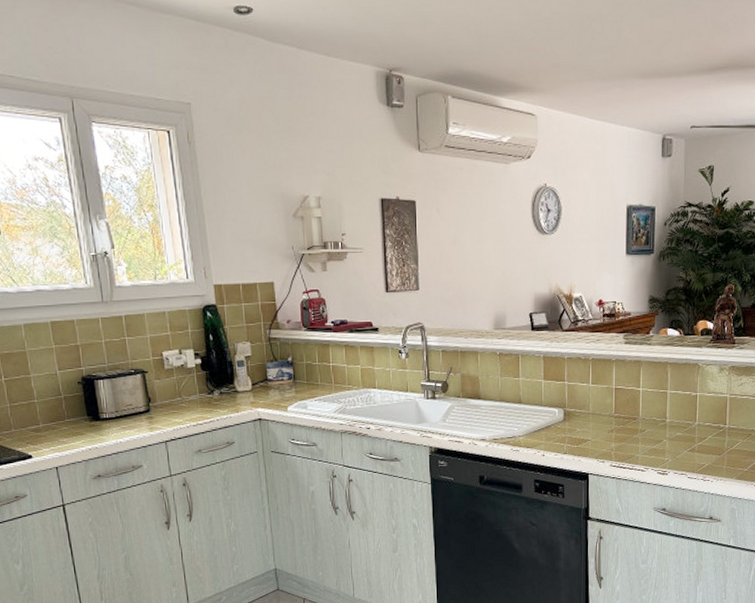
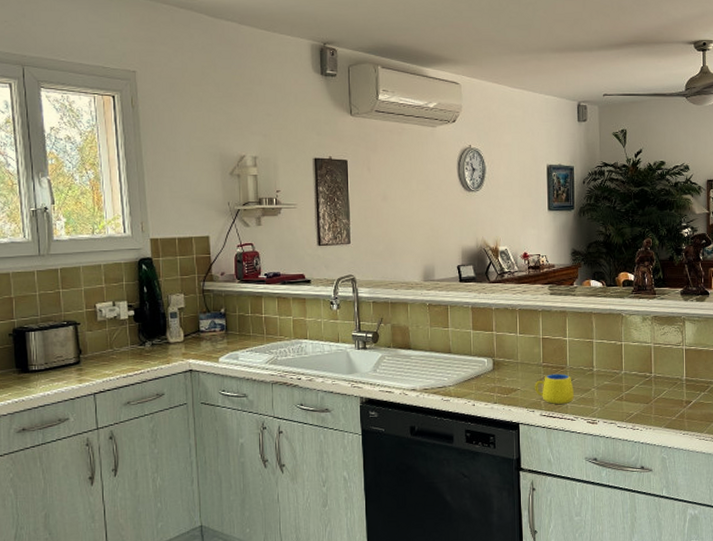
mug: none [606,424,646,455] -> present [535,373,575,404]

